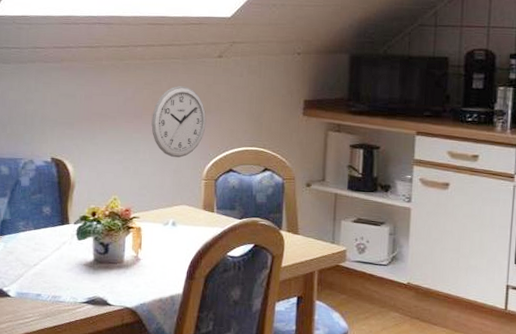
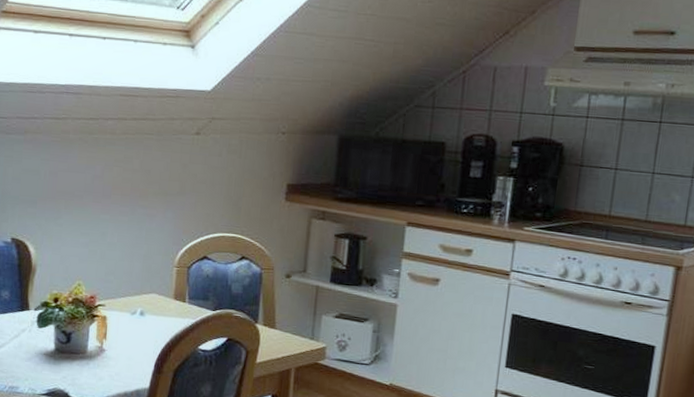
wall clock: present [151,86,207,158] -> none [121,164,181,242]

